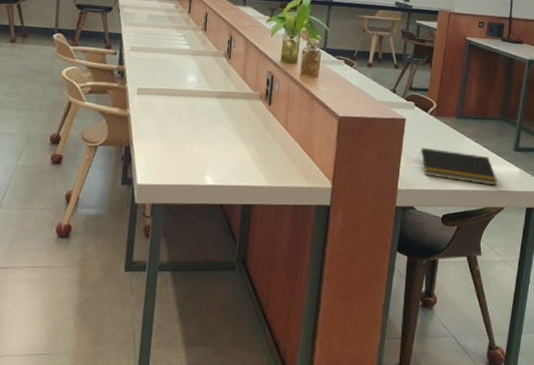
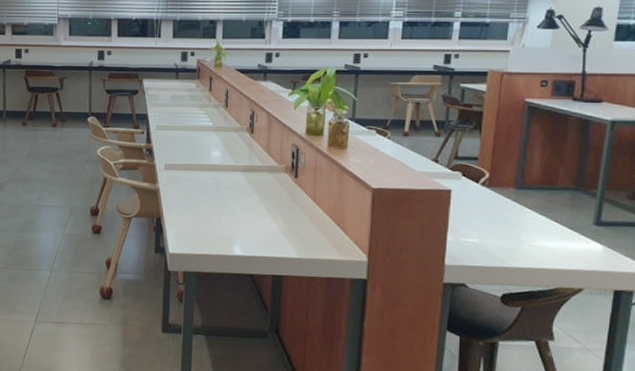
notepad: present [418,147,498,186] -> none [468,221,574,264]

